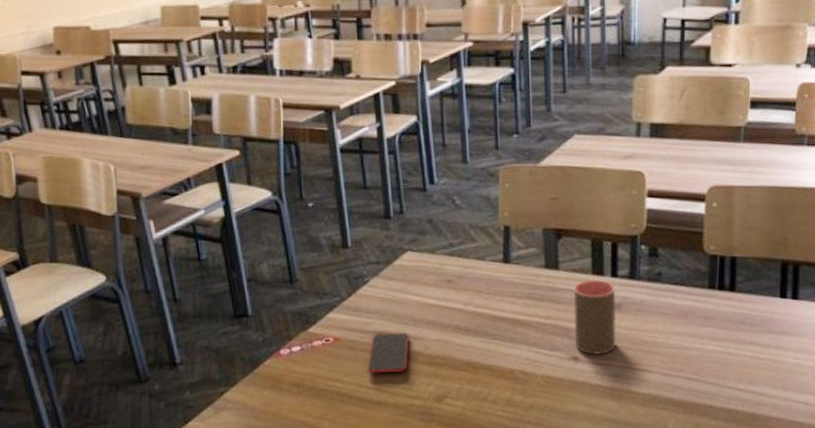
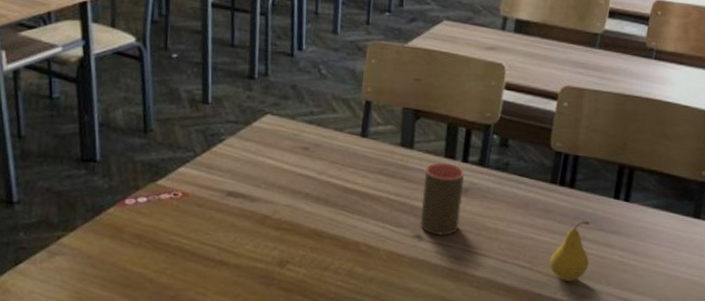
smartphone: present [367,332,409,374] -> none [212,193,259,234]
fruit: none [717,325,762,390] -> present [549,221,590,282]

